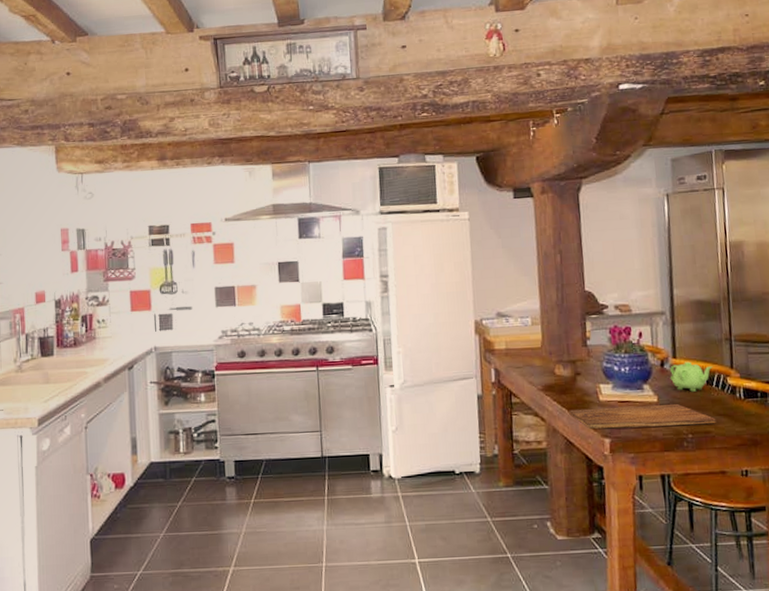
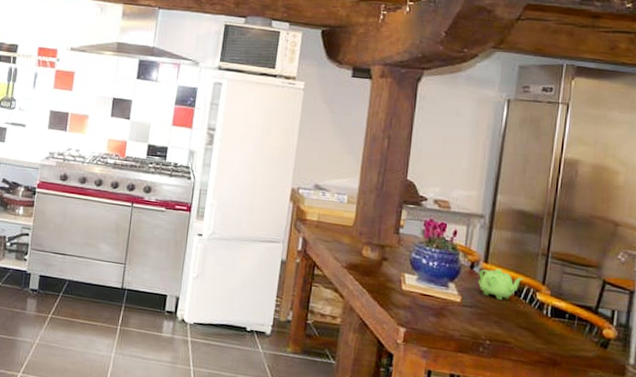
cutting board: present [569,404,716,429] -> none [369,292,517,336]

